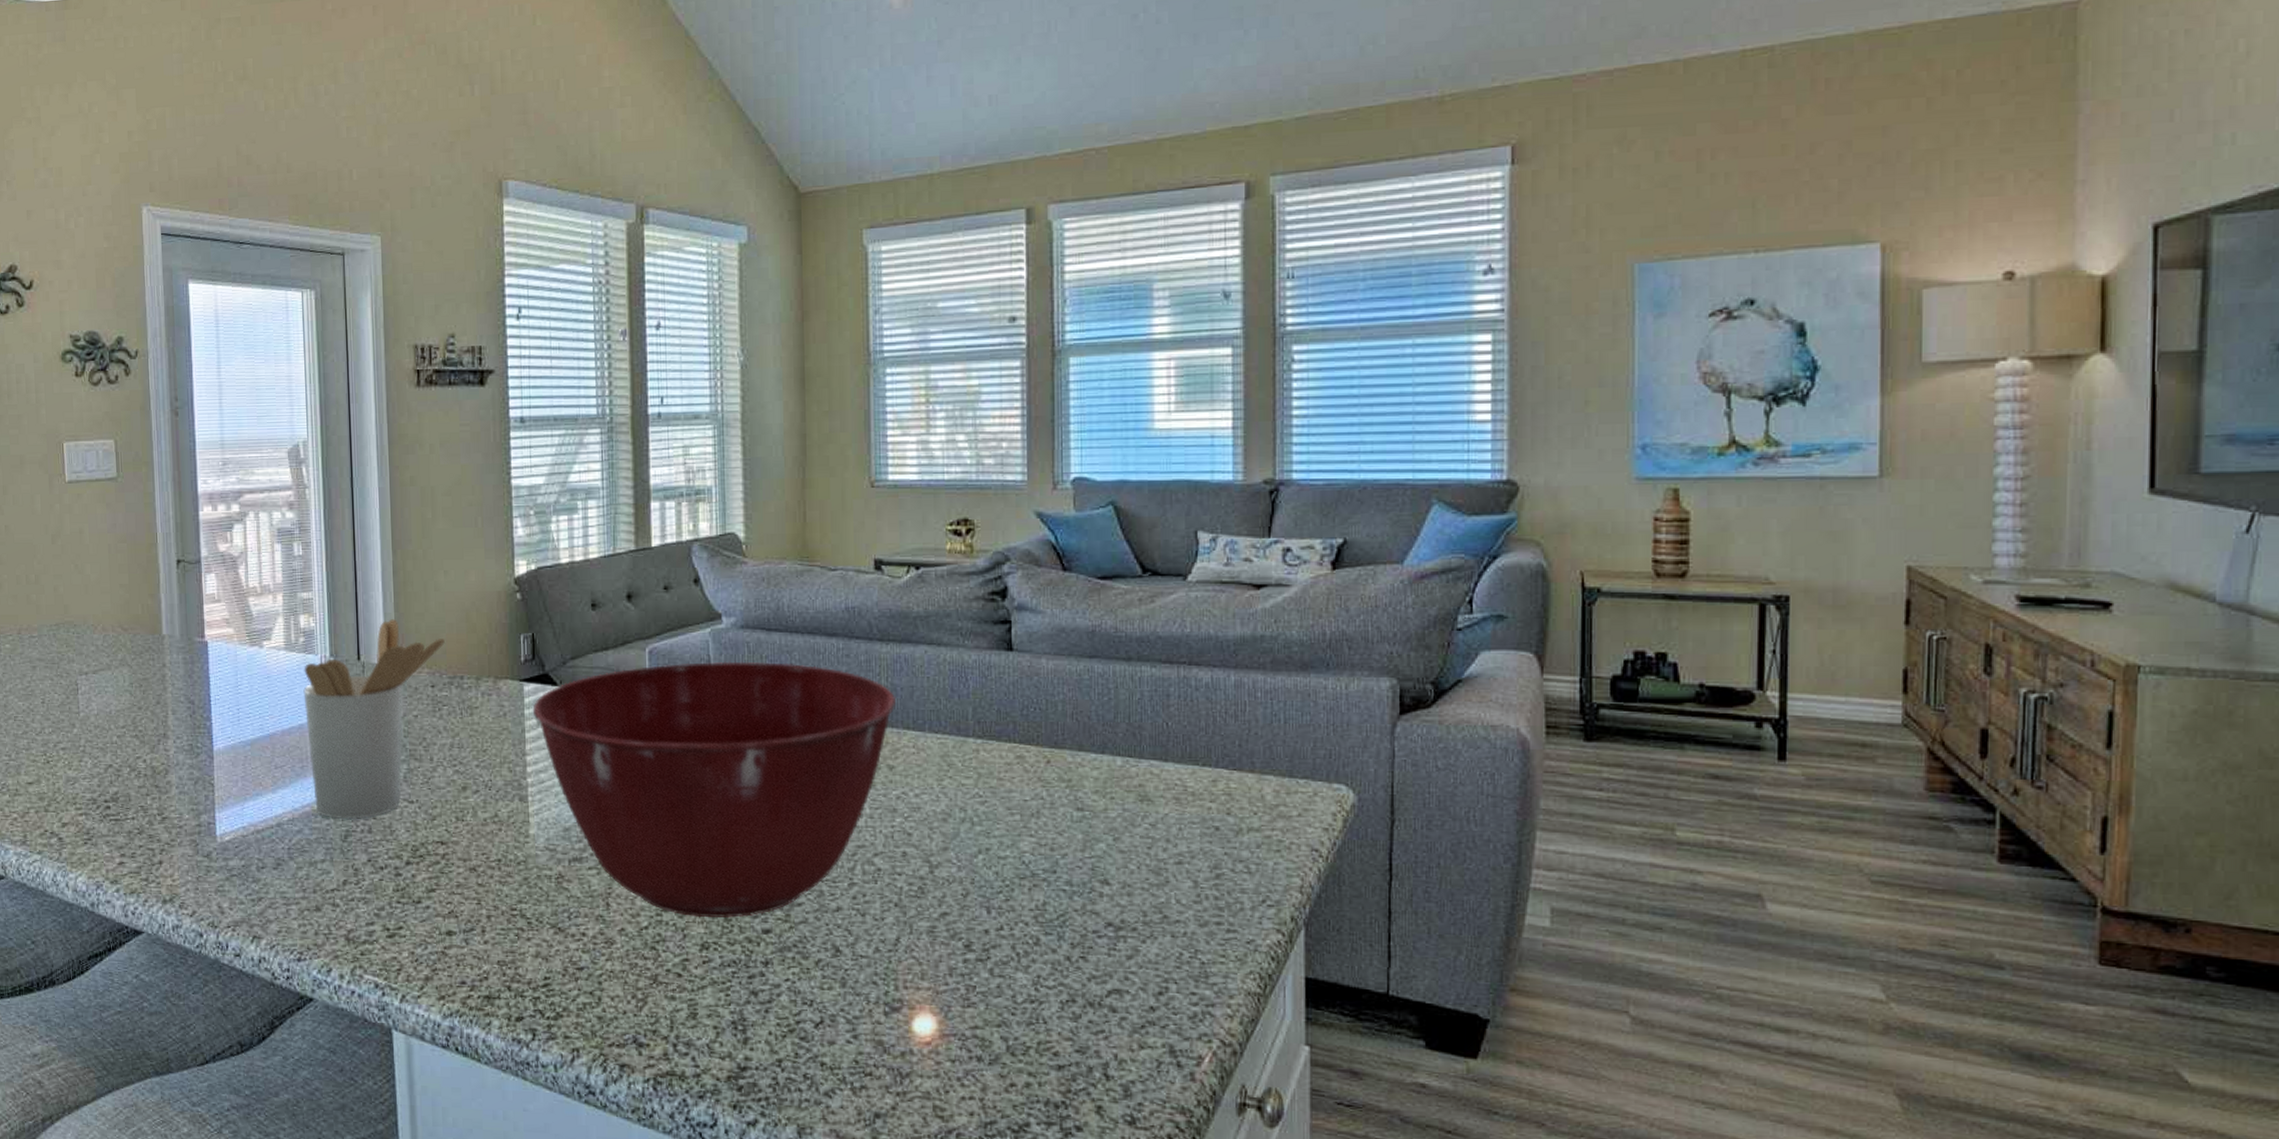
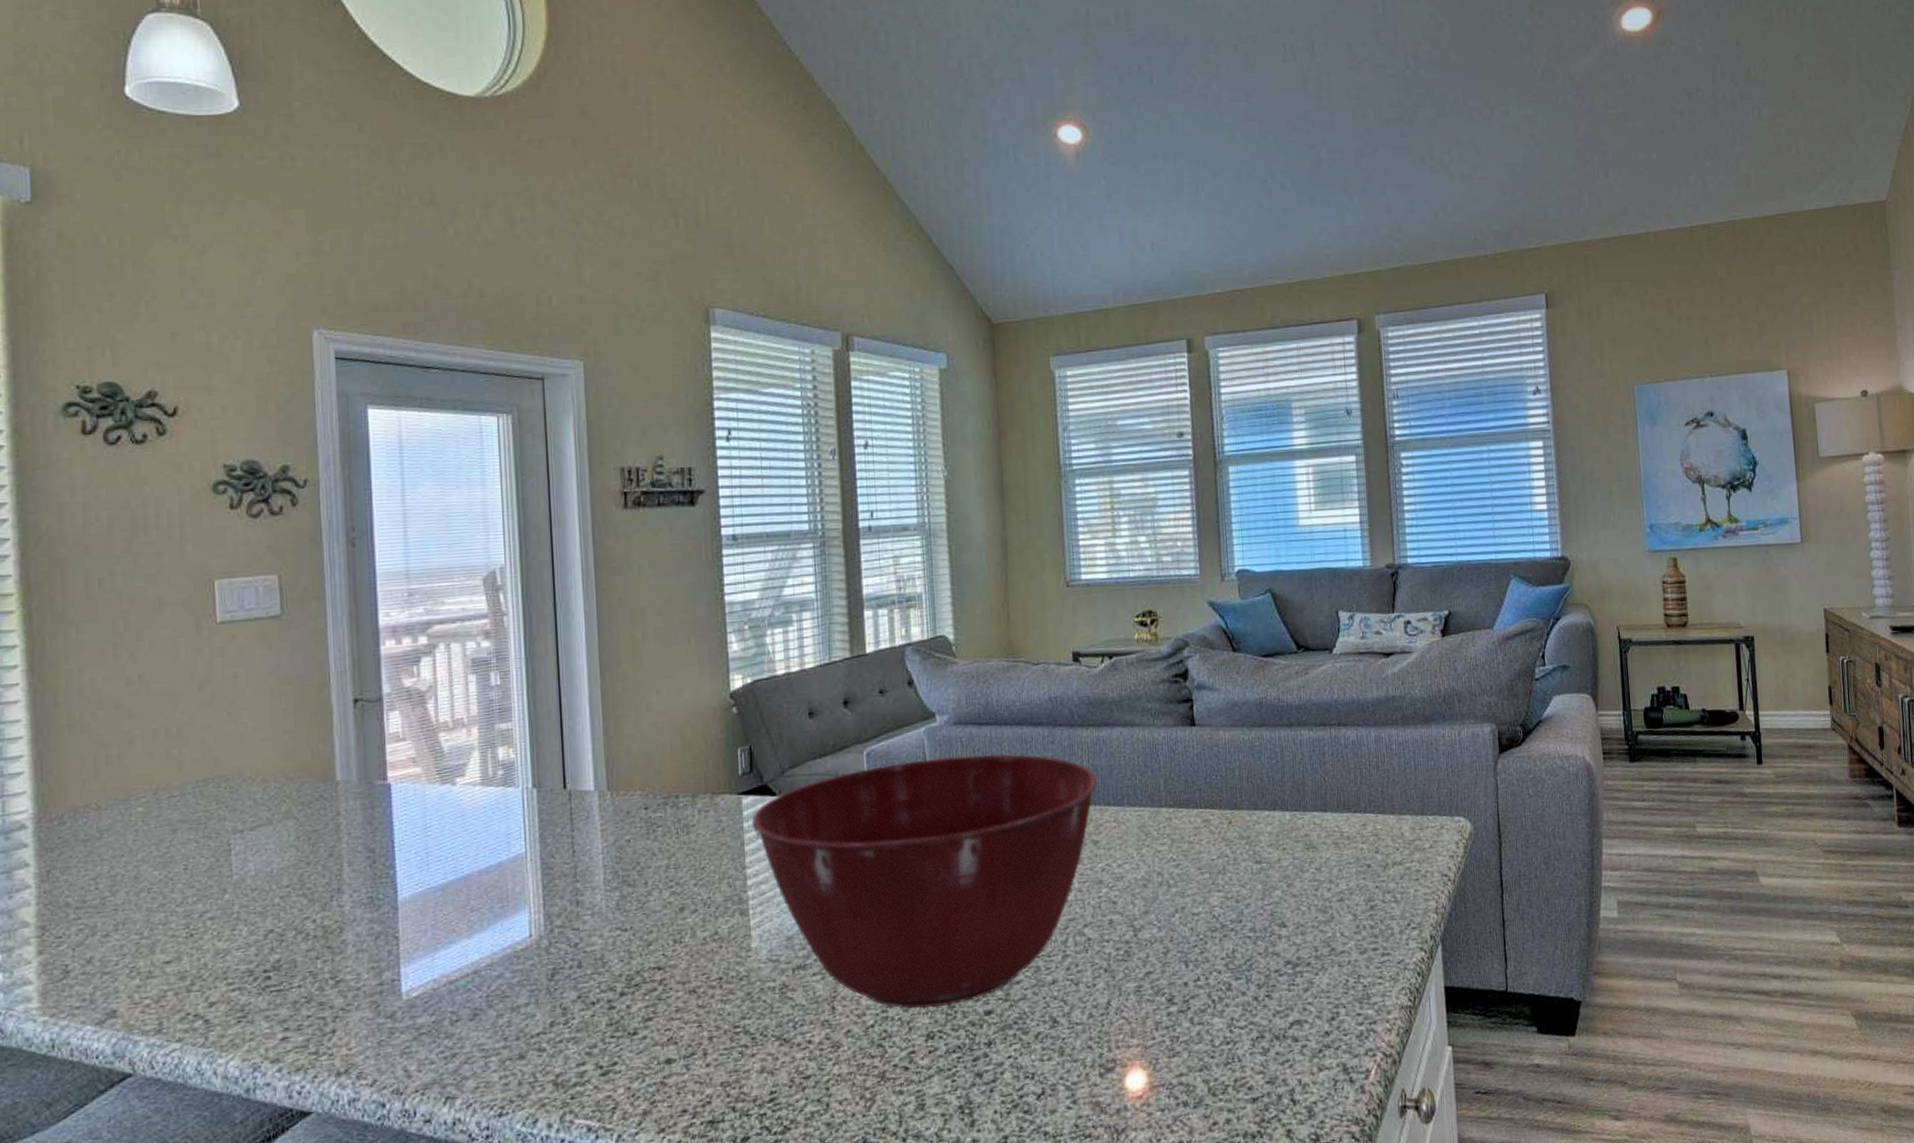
utensil holder: present [303,619,445,820] -> none [503,743,658,958]

